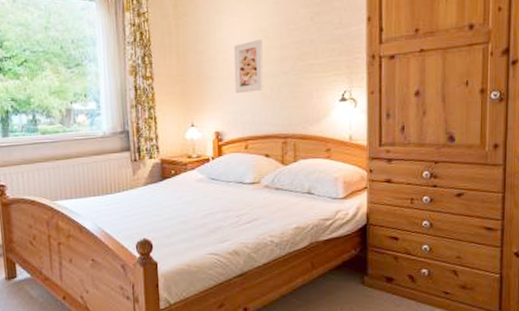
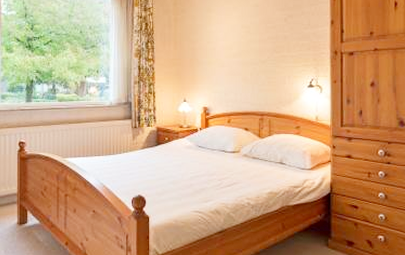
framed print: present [233,39,264,94] -> none [221,34,245,77]

